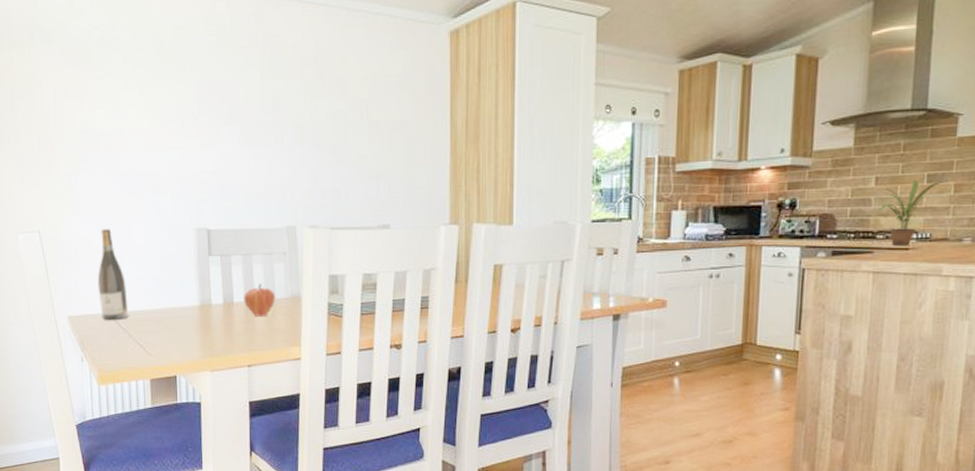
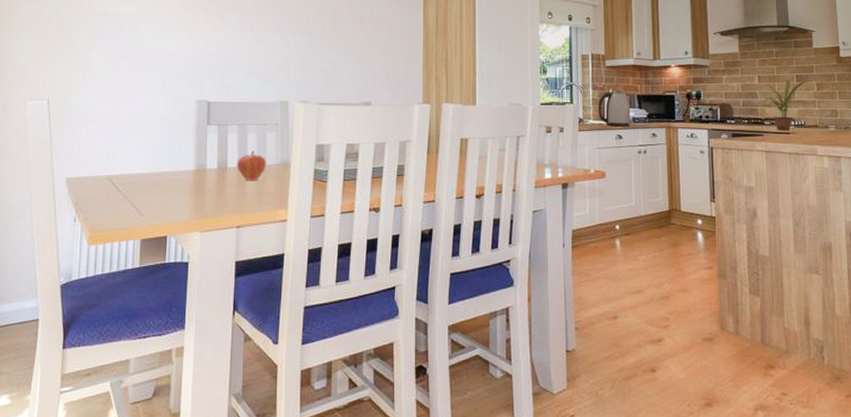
wine bottle: present [97,229,129,321] -> none [98,99,127,183]
kettle: none [661,202,704,246] -> present [597,91,631,127]

